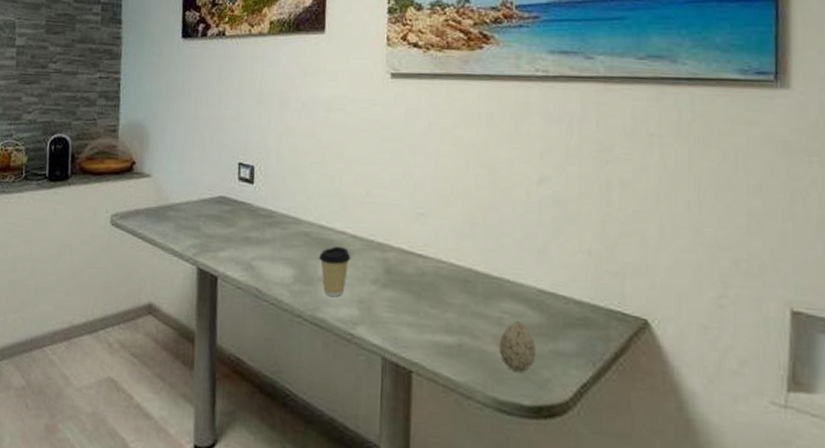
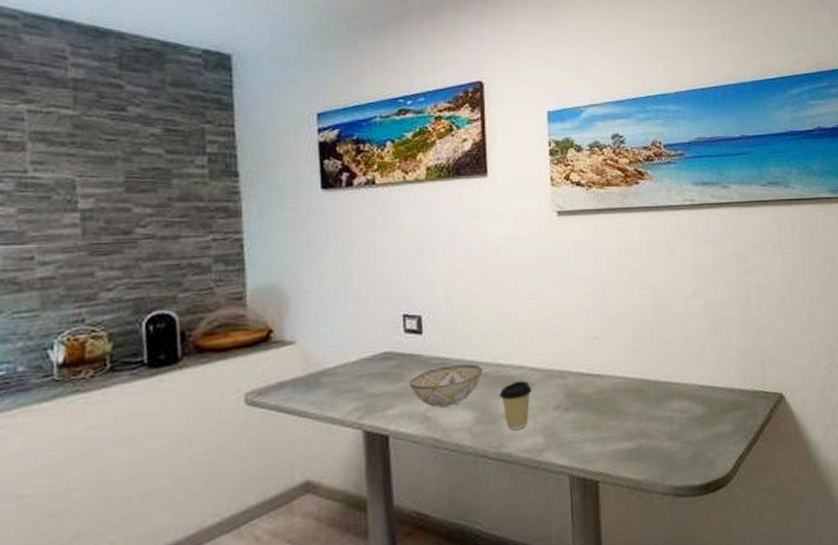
ceramic bowl: none [238,218,305,259] -> present [408,364,483,407]
decorative egg: present [499,321,537,372] -> none [671,416,703,459]

